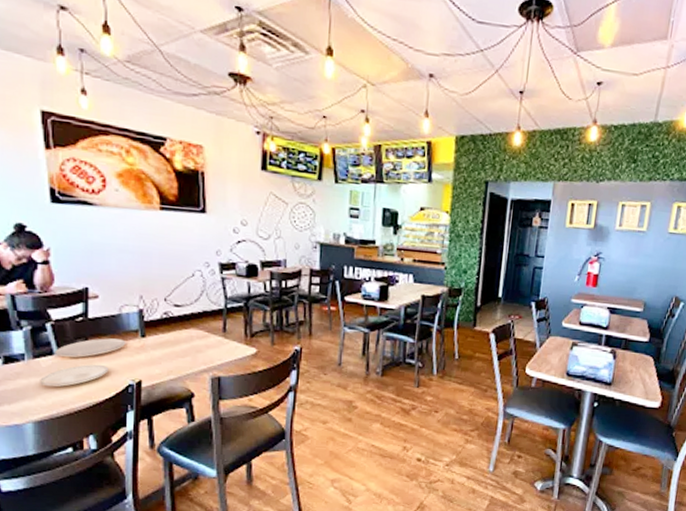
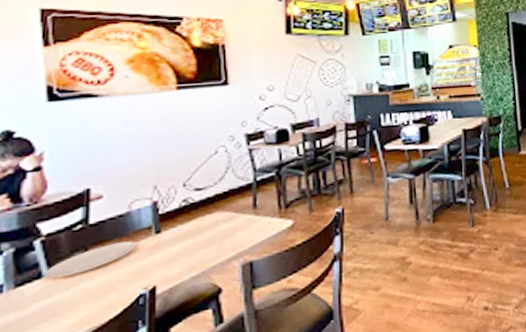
plate: present [38,364,109,388] -> none [20,277,114,321]

